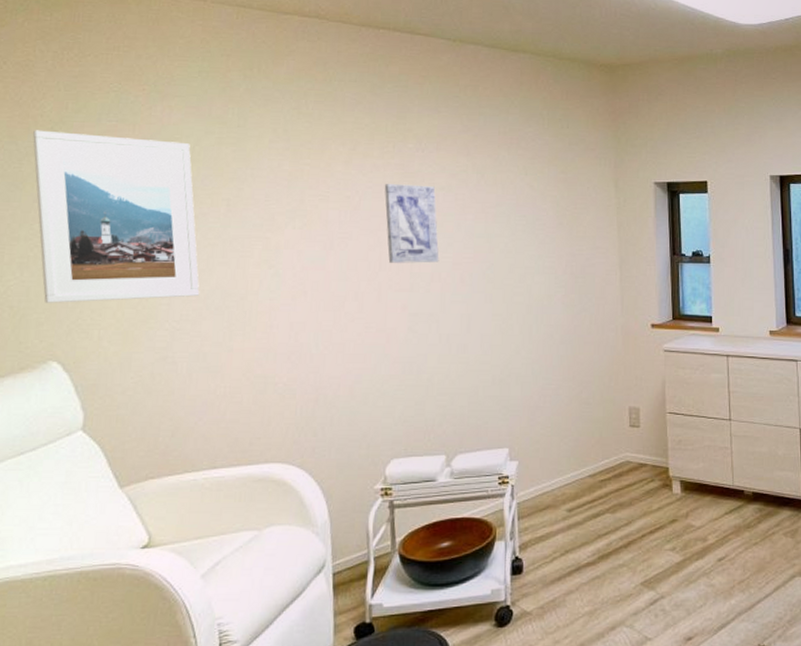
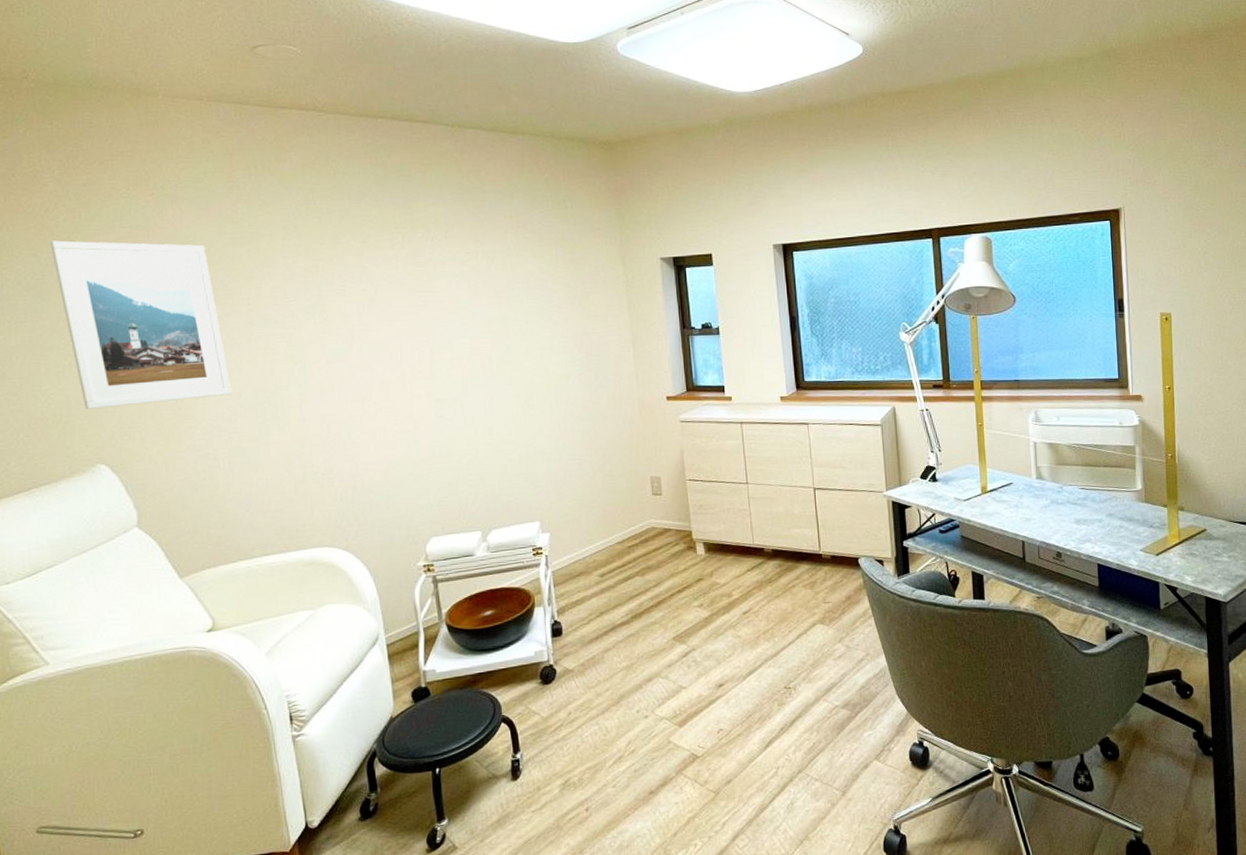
wall art: present [384,184,439,263] -> none [397,274,458,352]

